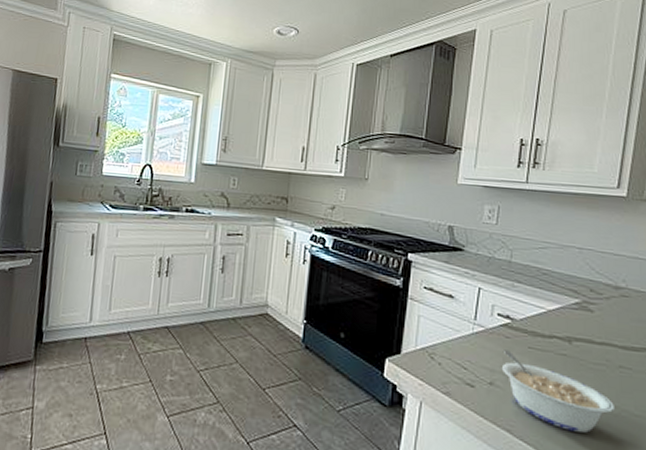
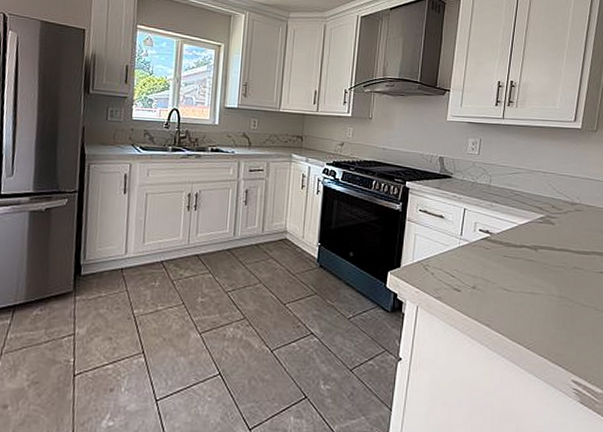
legume: present [501,349,615,433] -> none [482,259,570,322]

